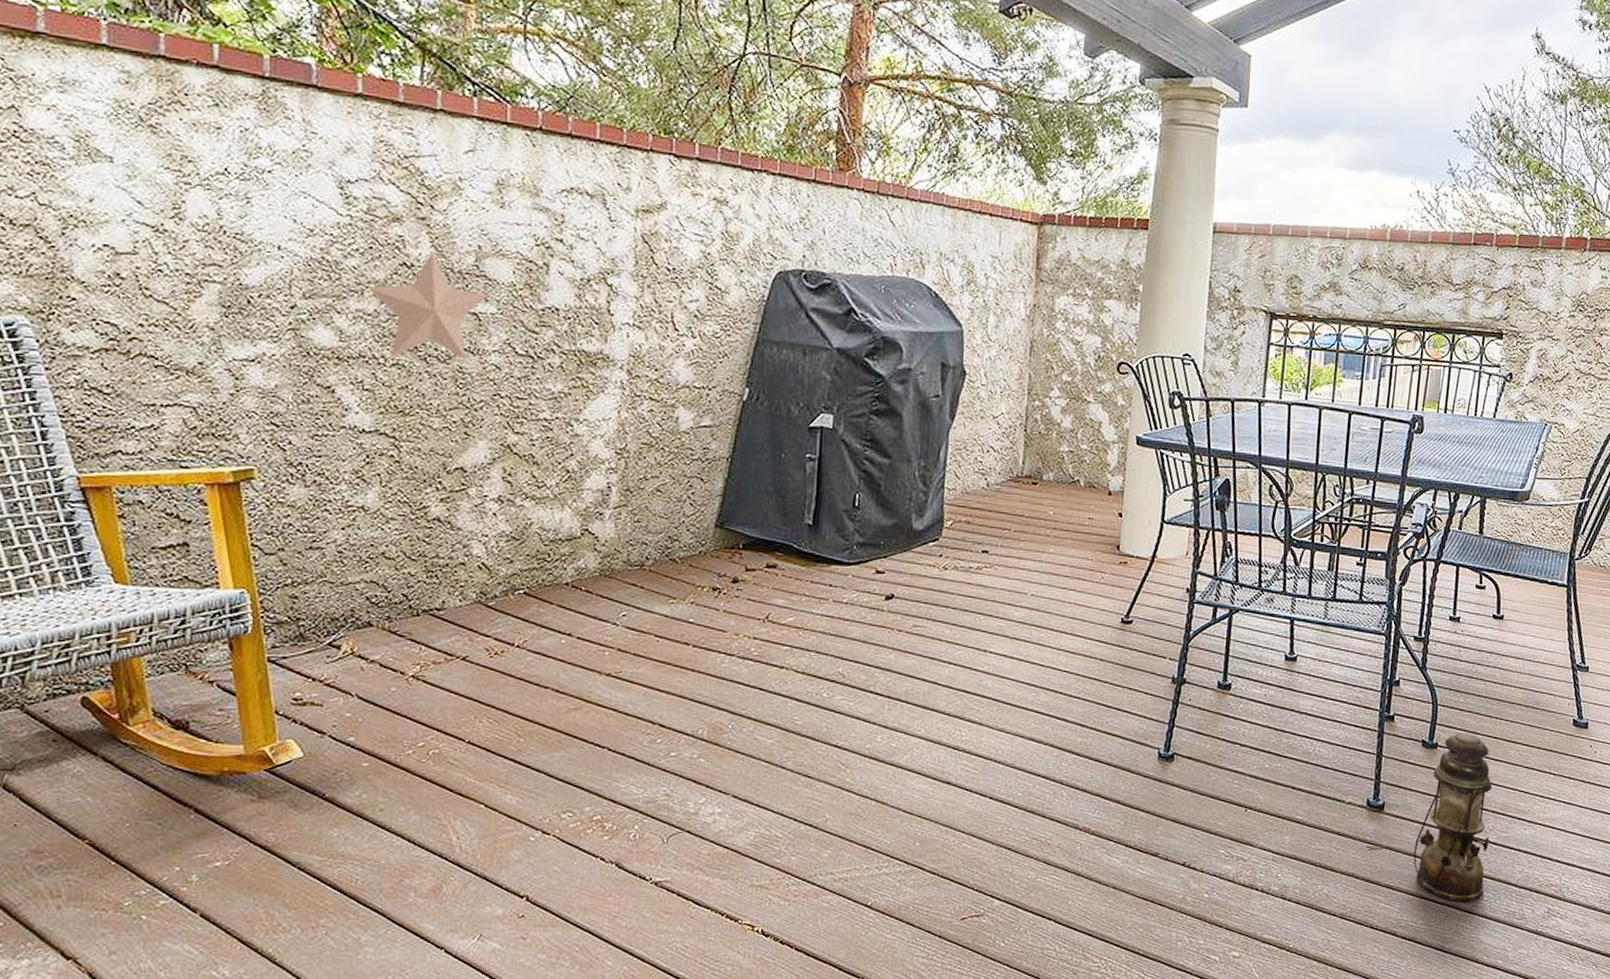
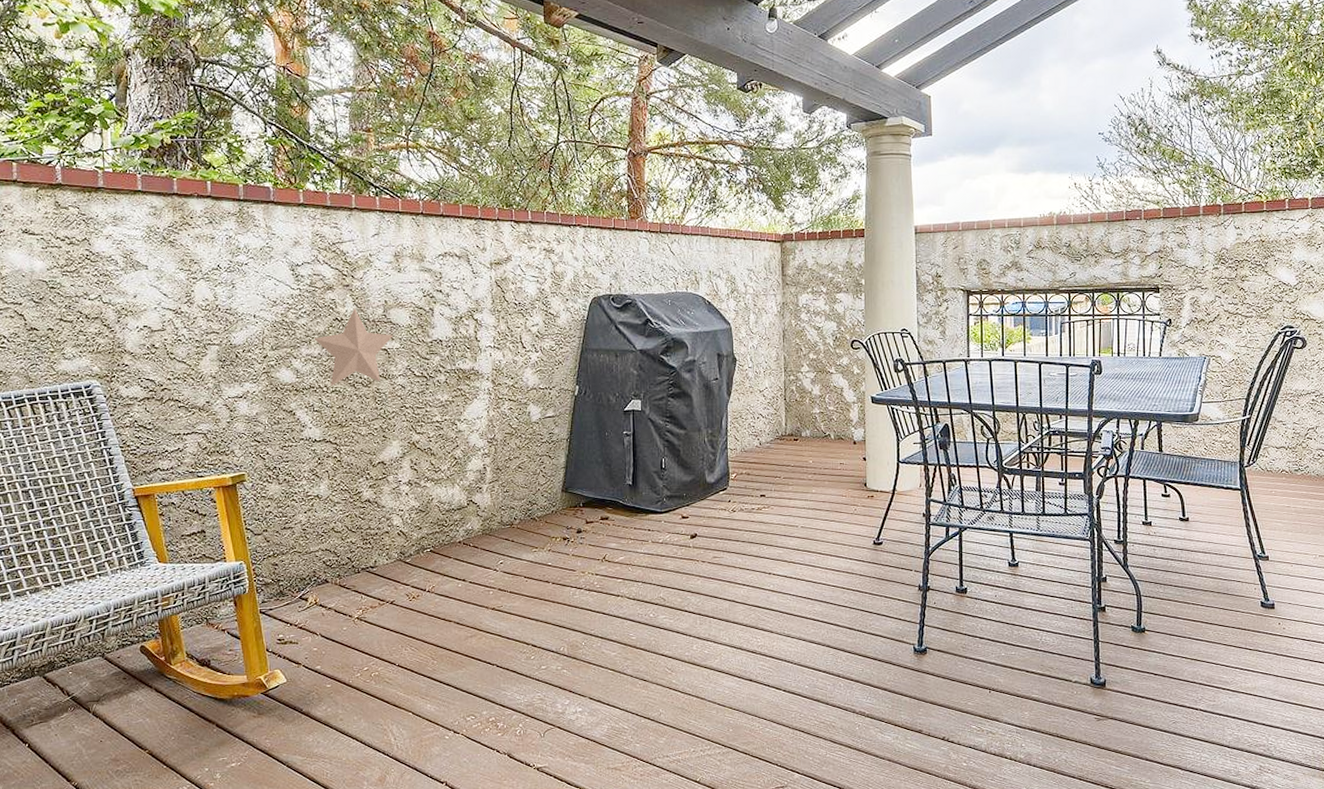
lantern: present [1413,733,1492,902] -> none [1136,618,1201,763]

